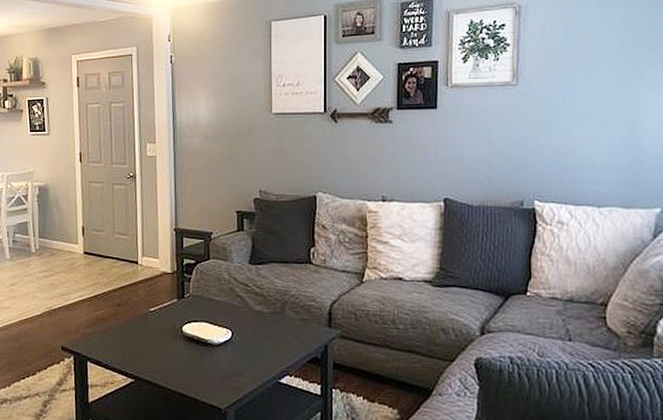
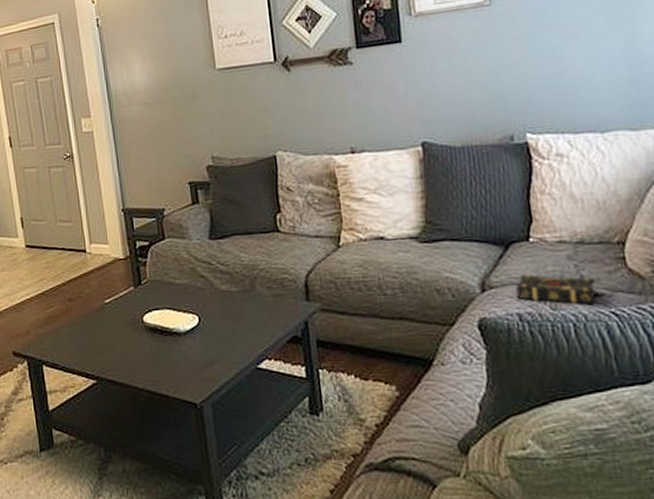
book: none [510,322,585,356] -> present [515,274,604,305]

